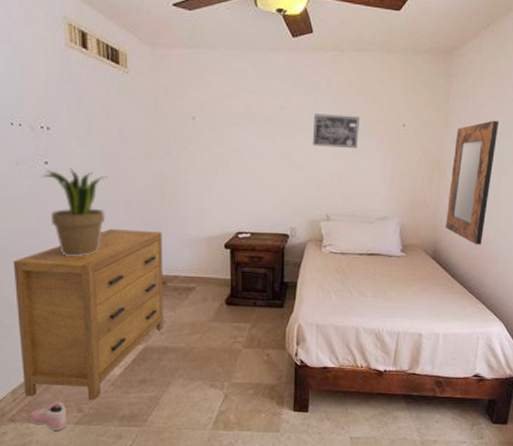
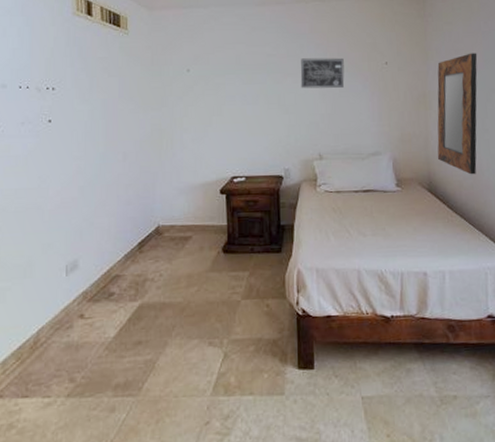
dresser: present [13,229,163,400] -> none [12,180,160,368]
sneaker: present [30,402,68,432] -> none [19,371,59,407]
potted plant: present [40,168,107,256] -> none [44,125,107,211]

